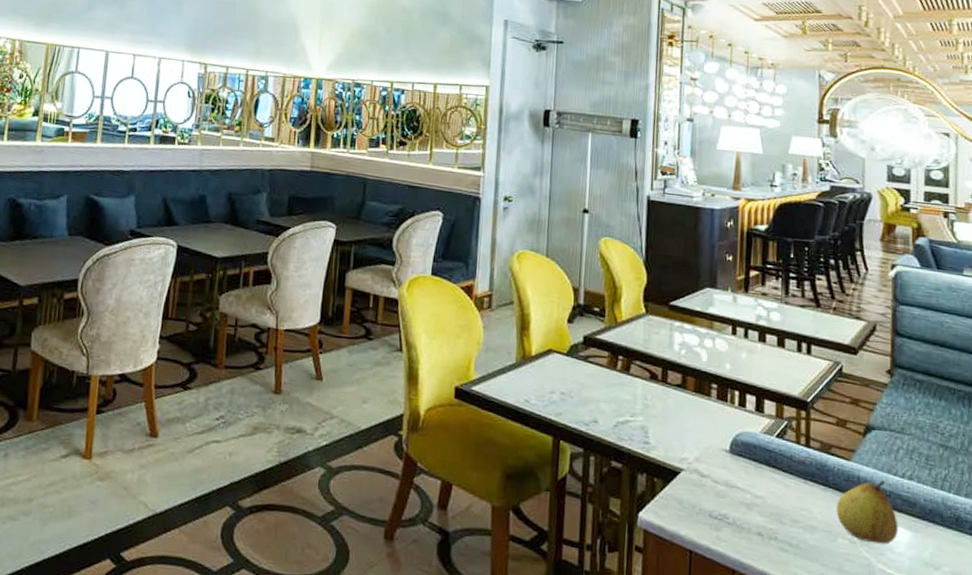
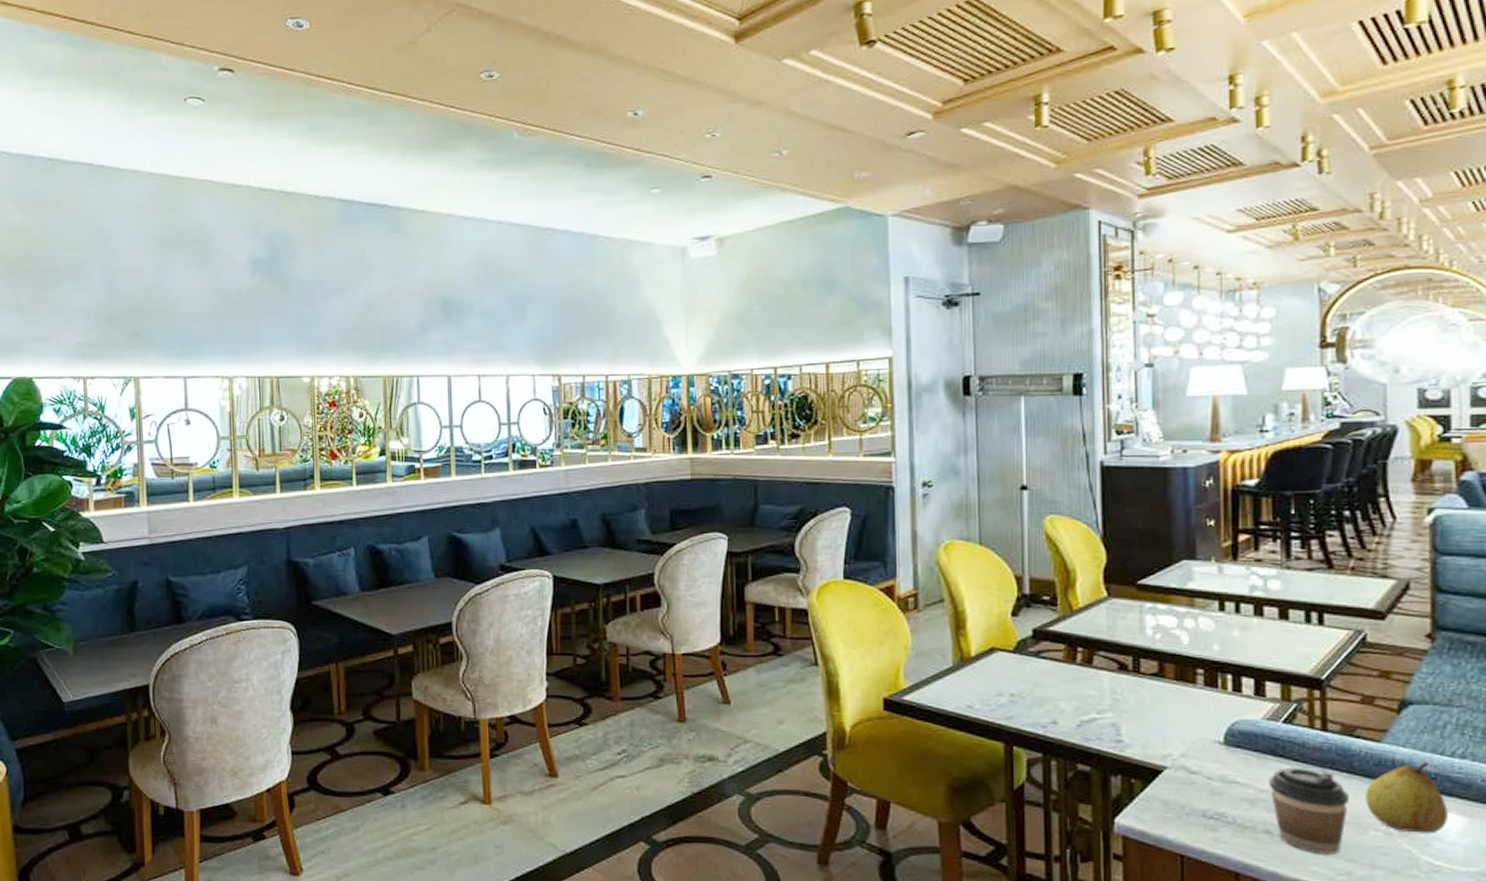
coffee cup: none [762,477,824,559] -> present [1268,767,1349,856]

